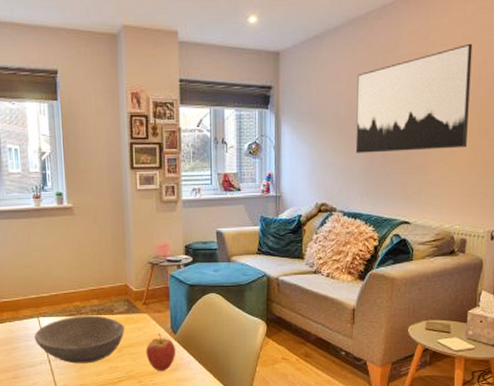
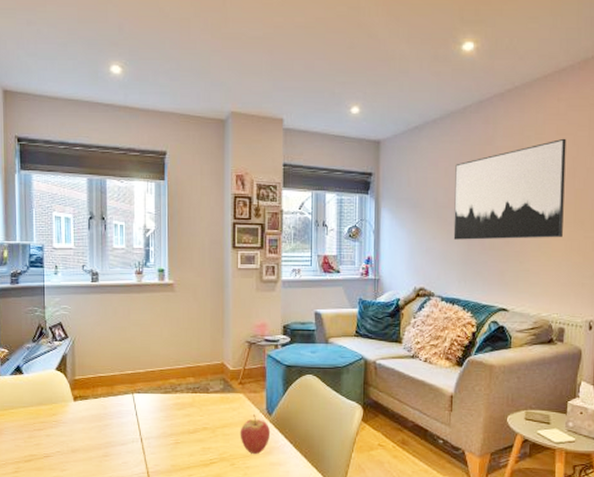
bowl: present [34,315,125,364] -> none [127,393,220,443]

